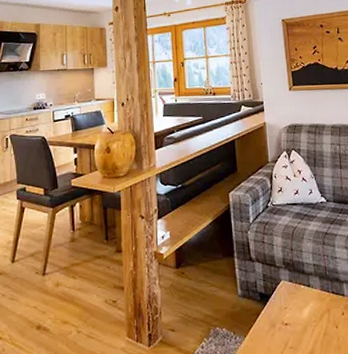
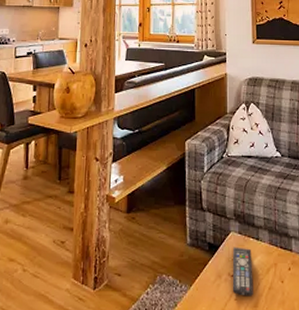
remote control: none [285,295,309,344] -> present [232,247,253,296]

